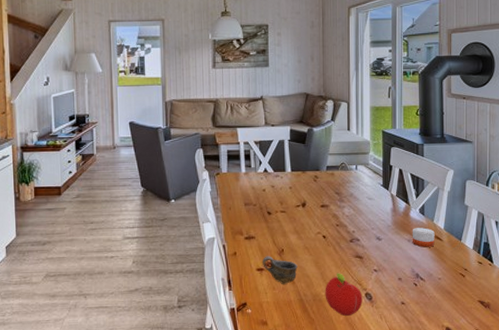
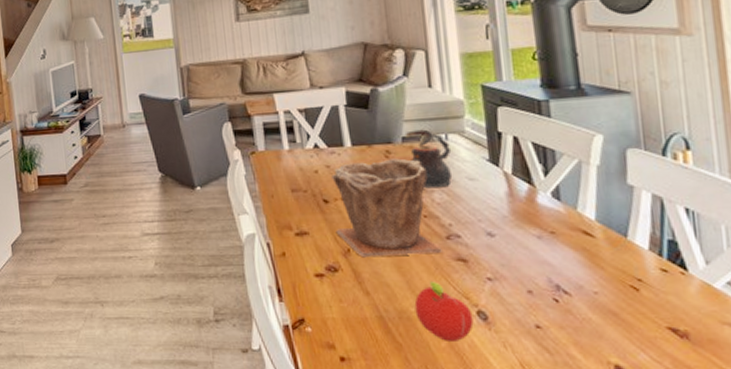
cup: present [263,256,298,284] -> none [322,257,372,295]
plant pot: none [275,182,348,256] -> present [331,158,444,258]
teapot: none [329,161,359,205] -> present [405,129,453,188]
candle: present [412,228,435,248] -> none [542,218,583,247]

